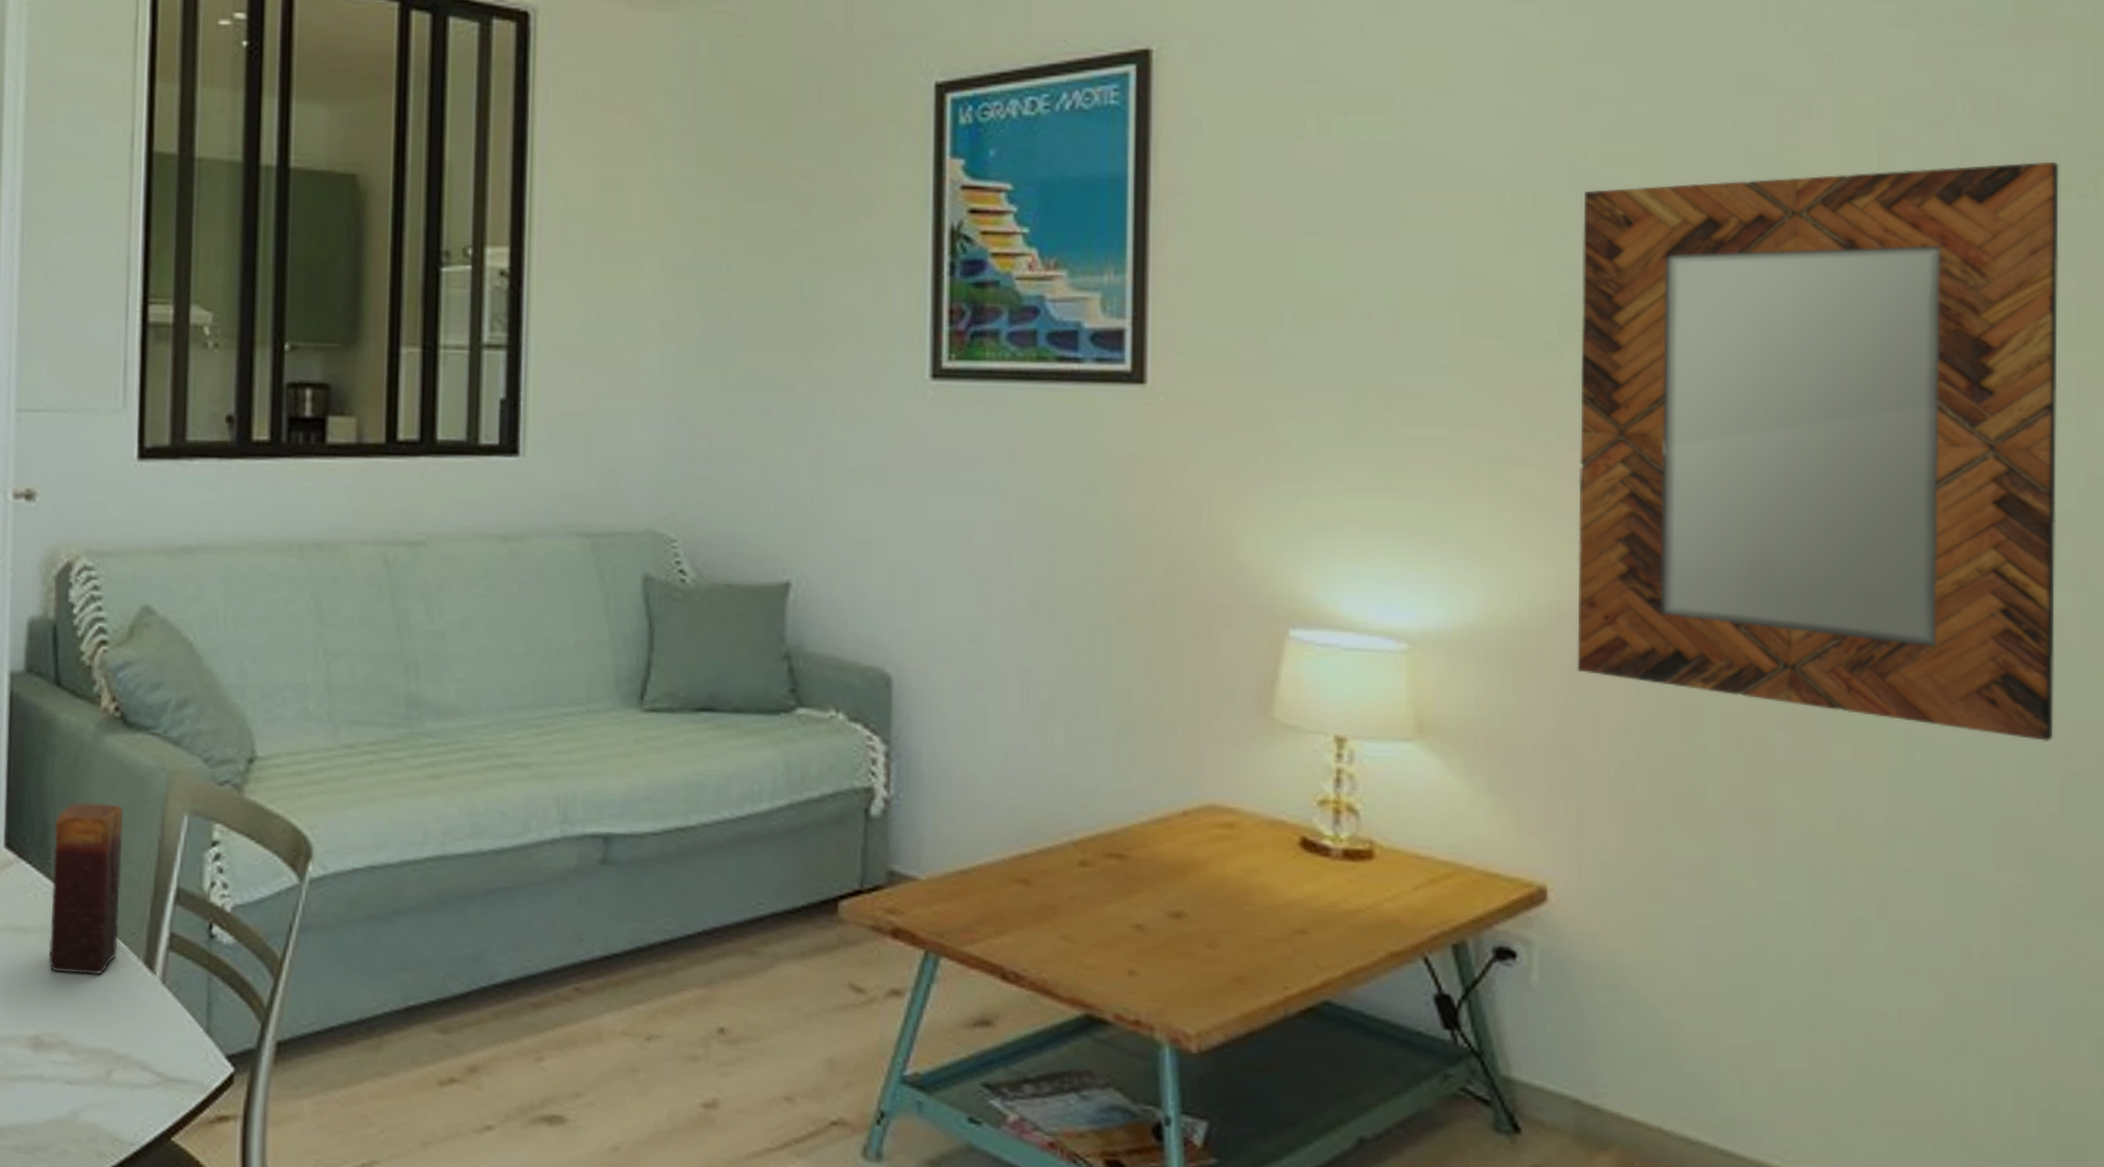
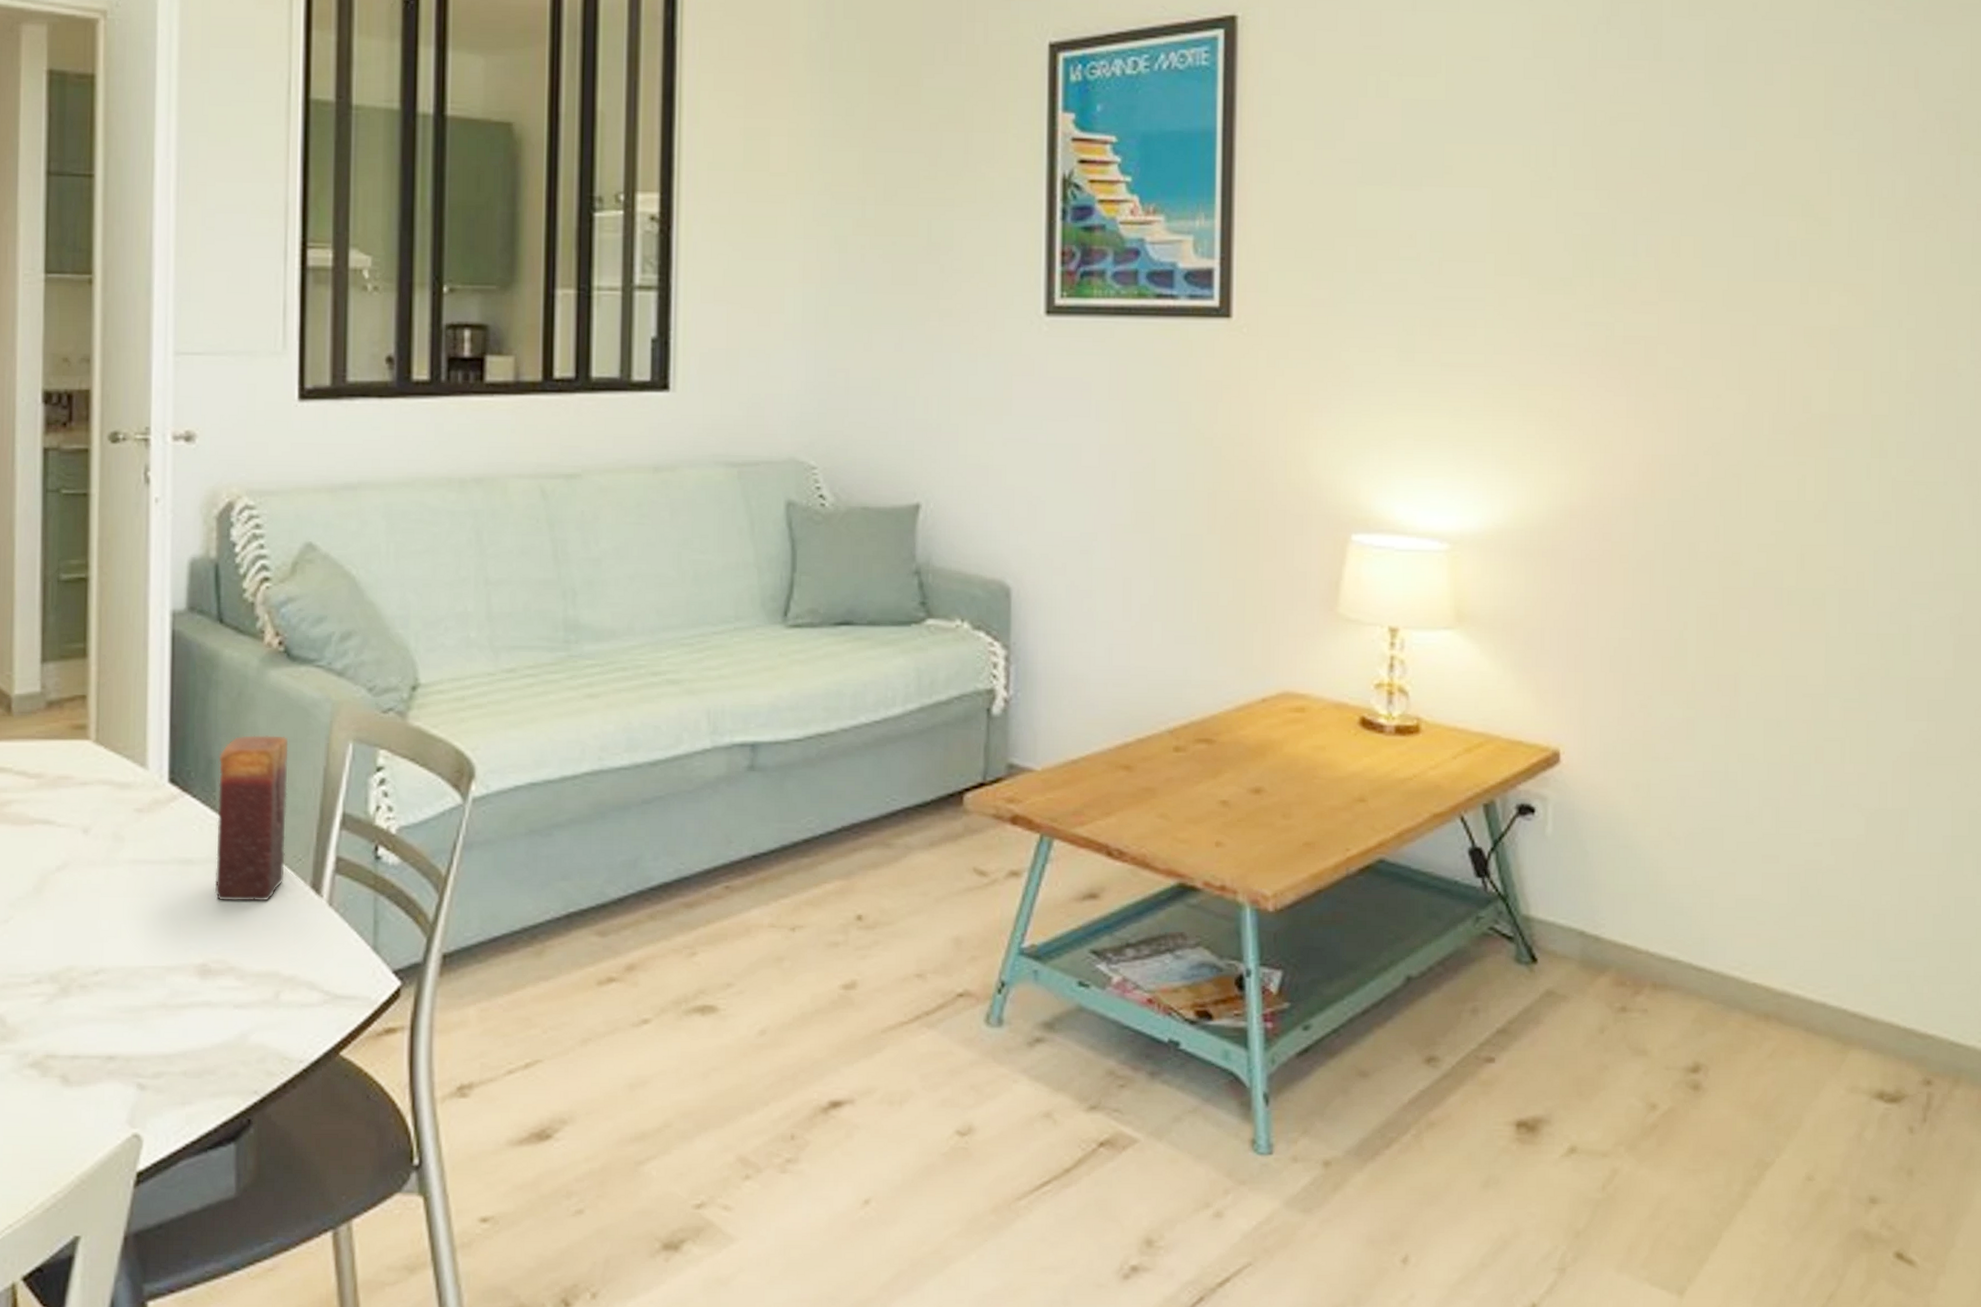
home mirror: present [1577,161,2059,742] -> none [1585,124,1961,610]

